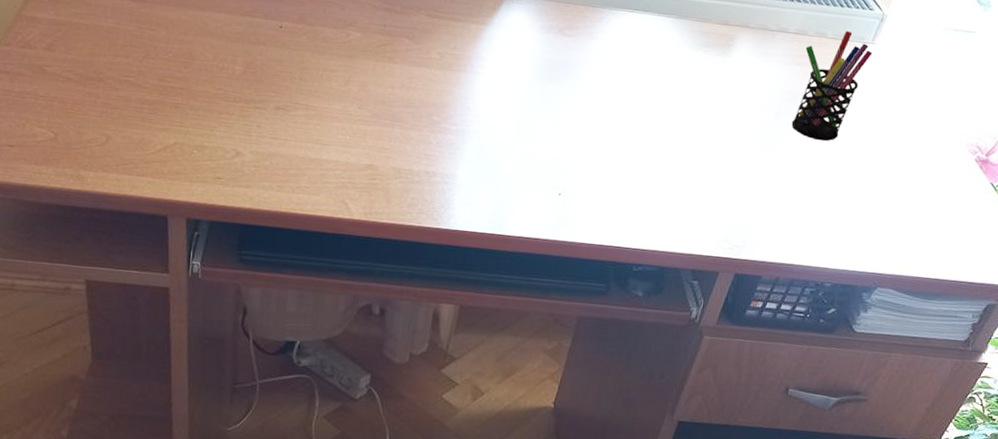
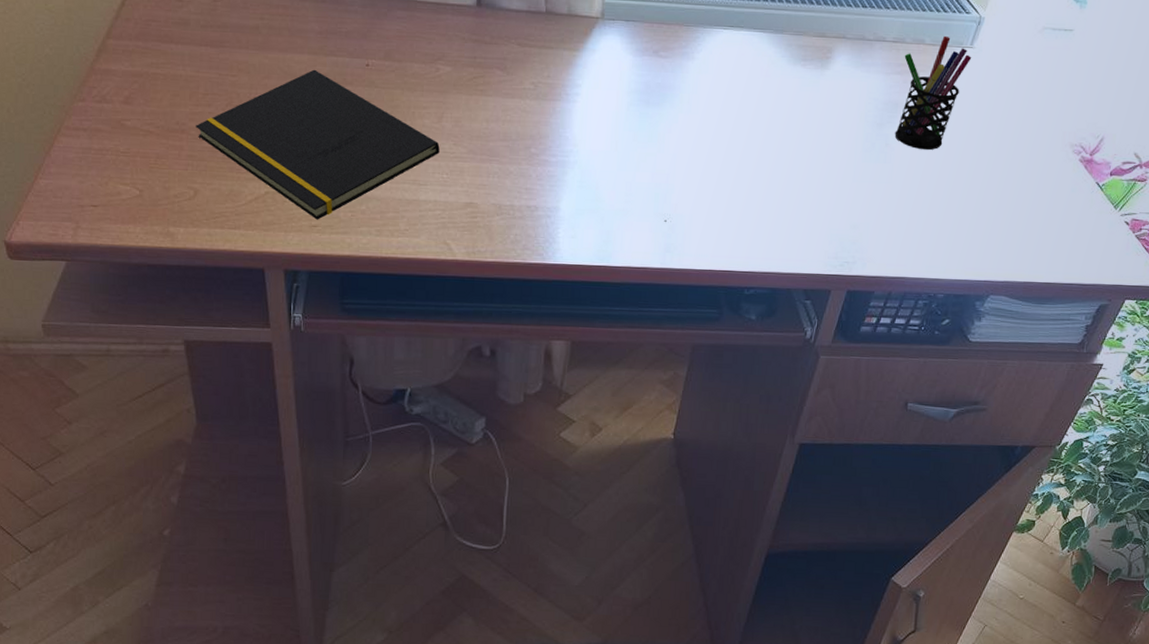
notepad: none [113,28,345,173] -> present [196,69,440,220]

